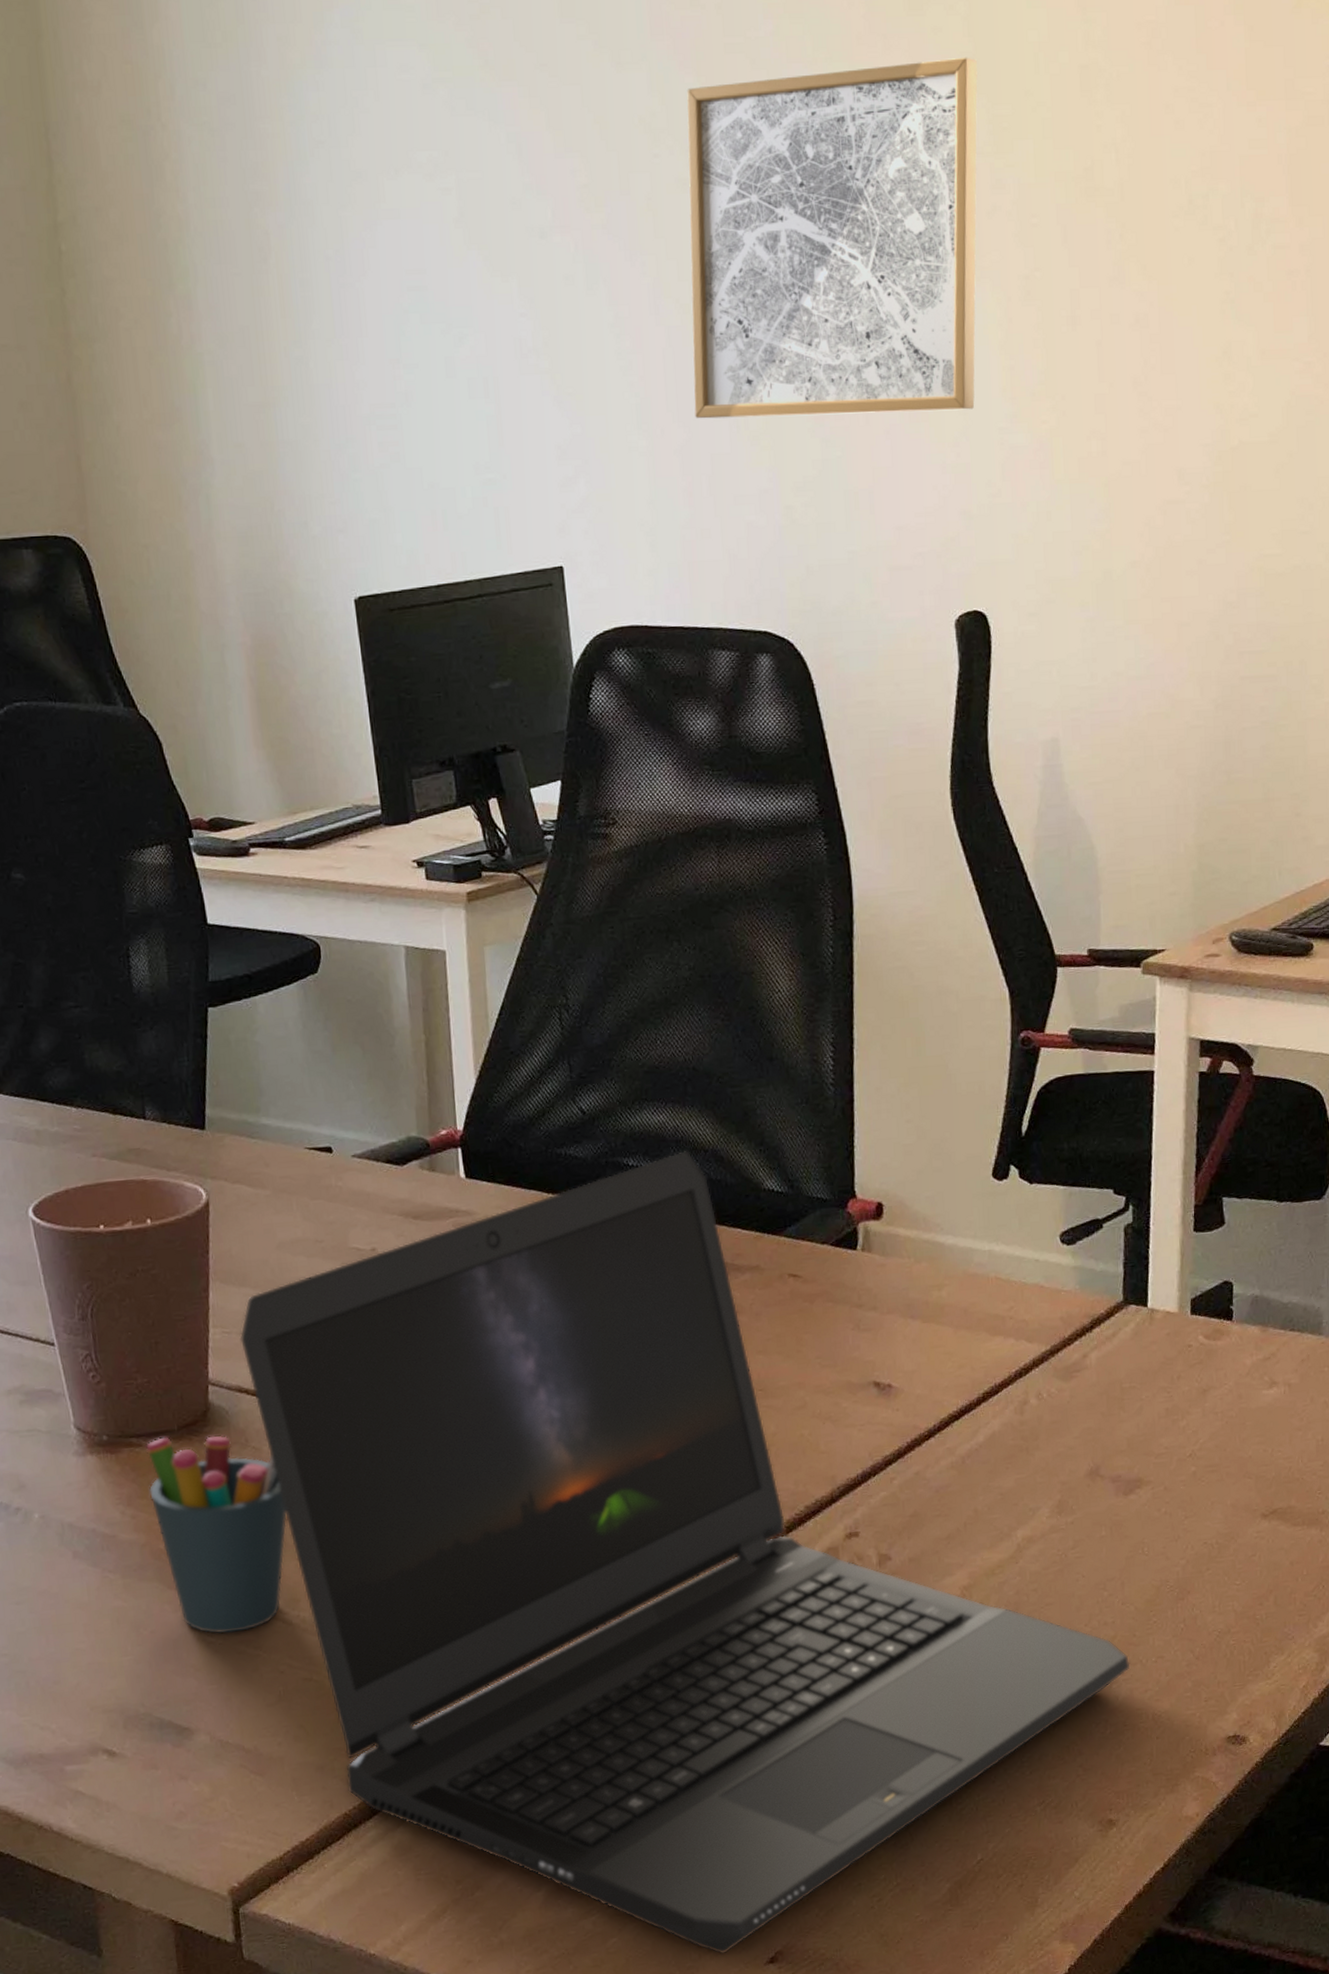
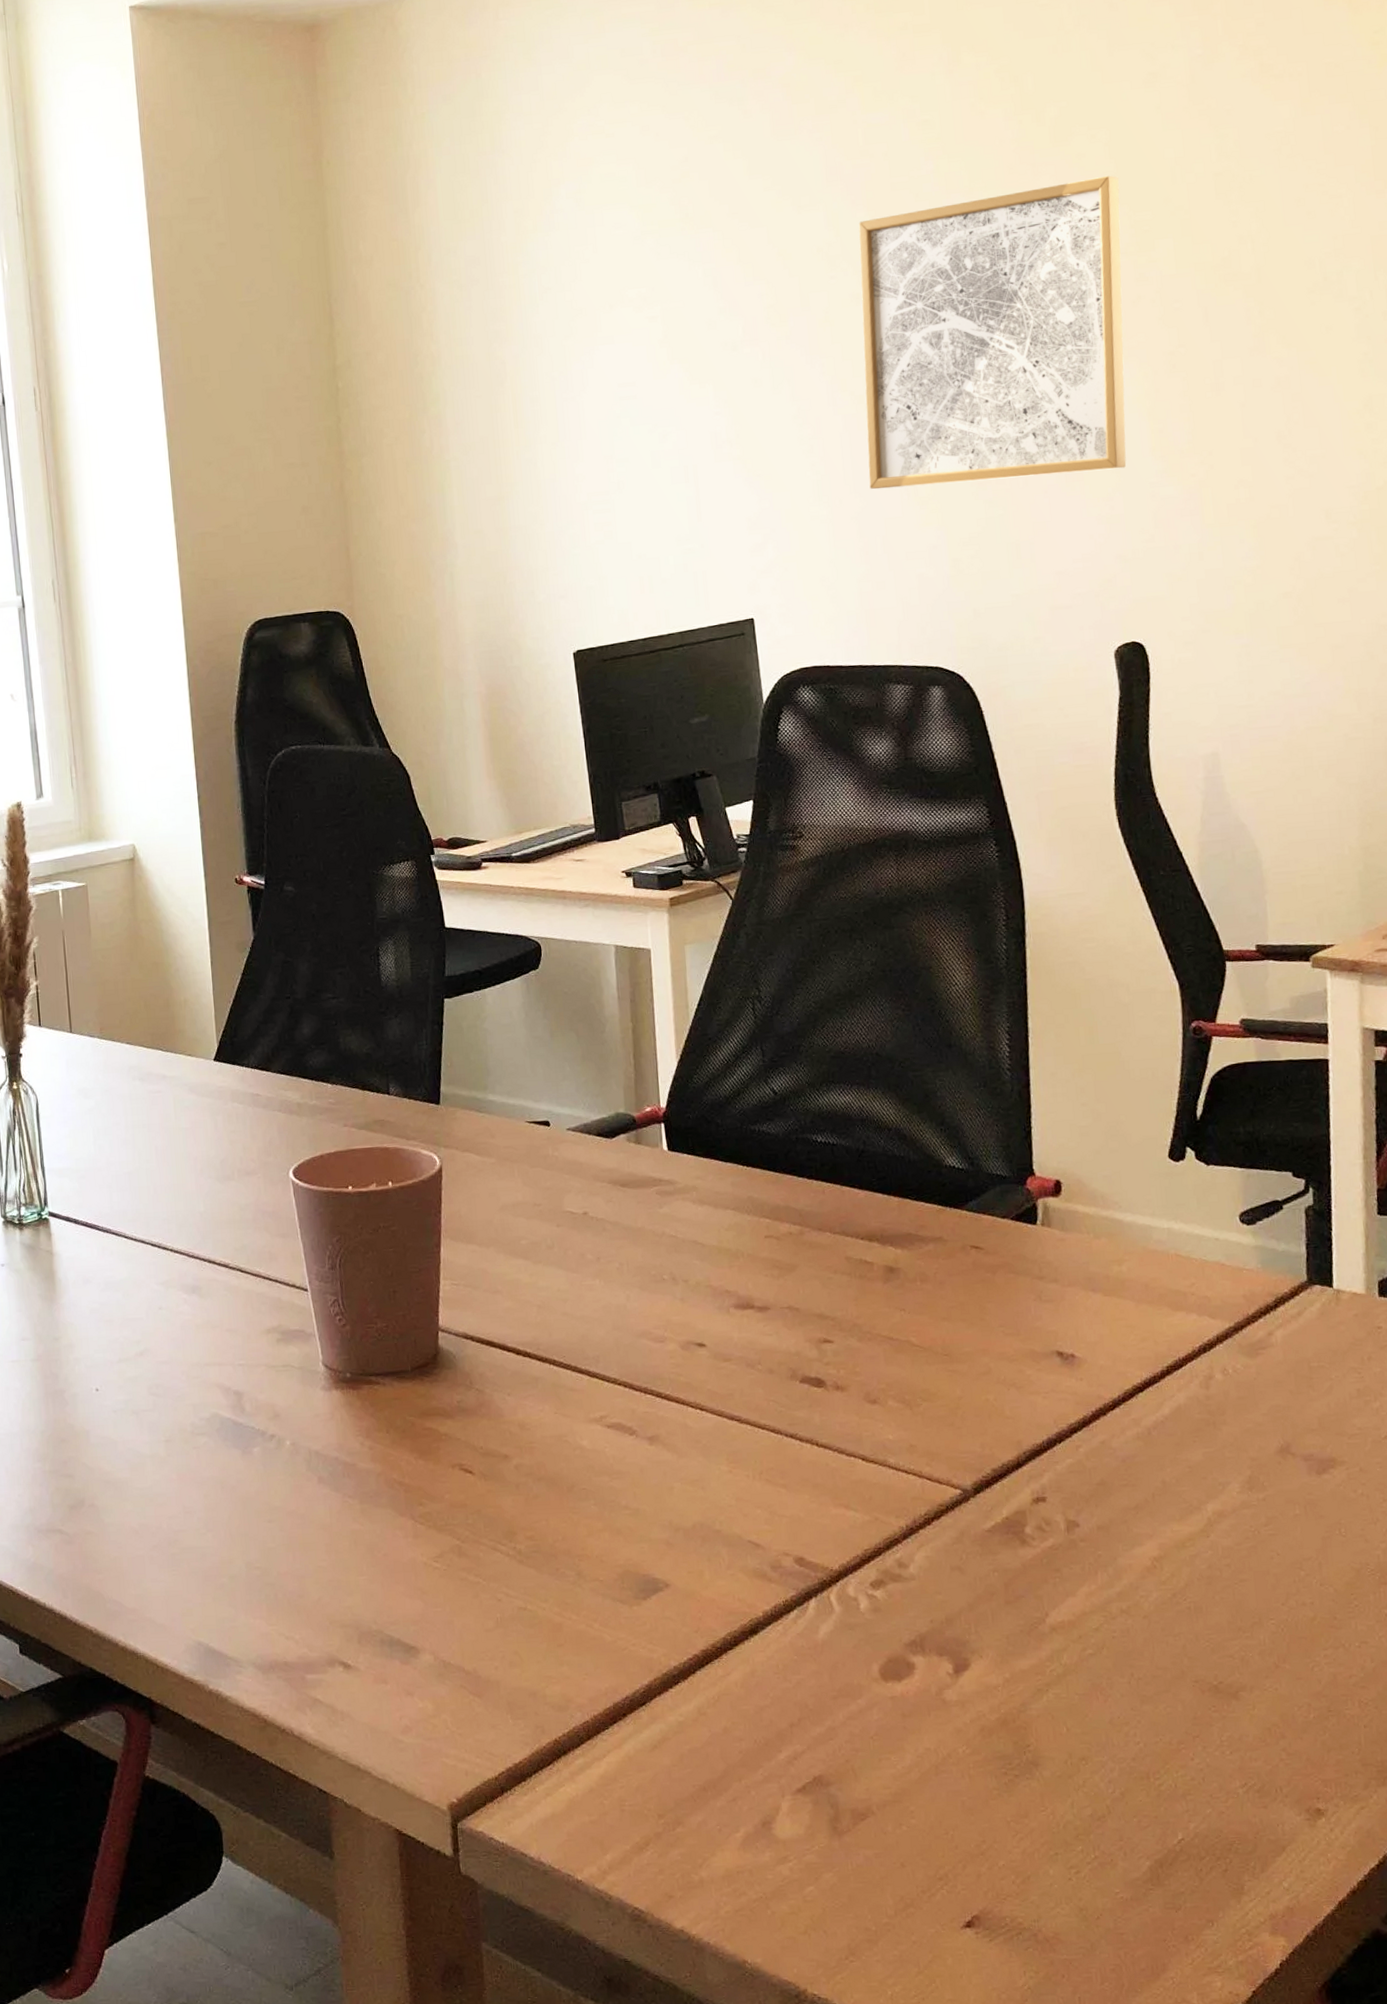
pen holder: present [145,1435,288,1634] -> none [382,1376,507,1560]
laptop computer: present [239,1151,1130,1954] -> none [466,1129,1332,1913]

